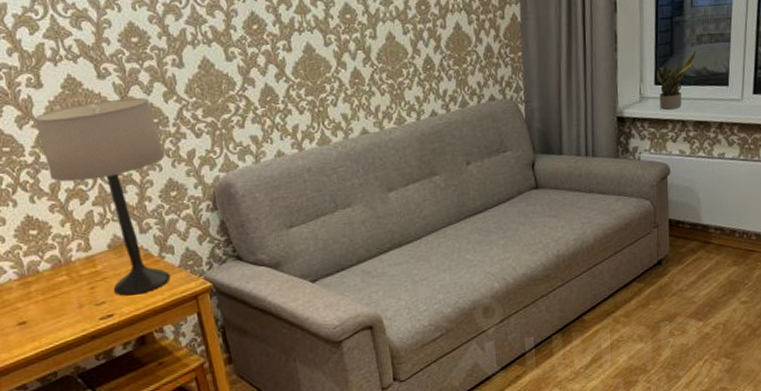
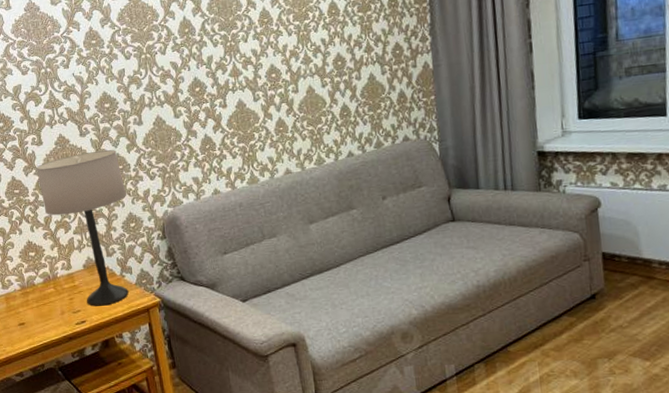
potted plant: present [657,51,696,111] -> none [580,84,625,144]

